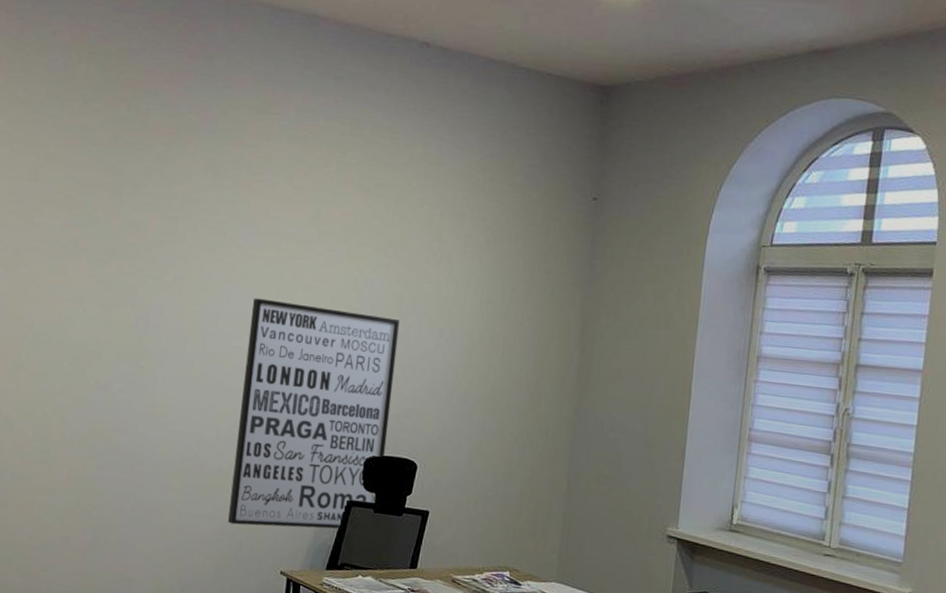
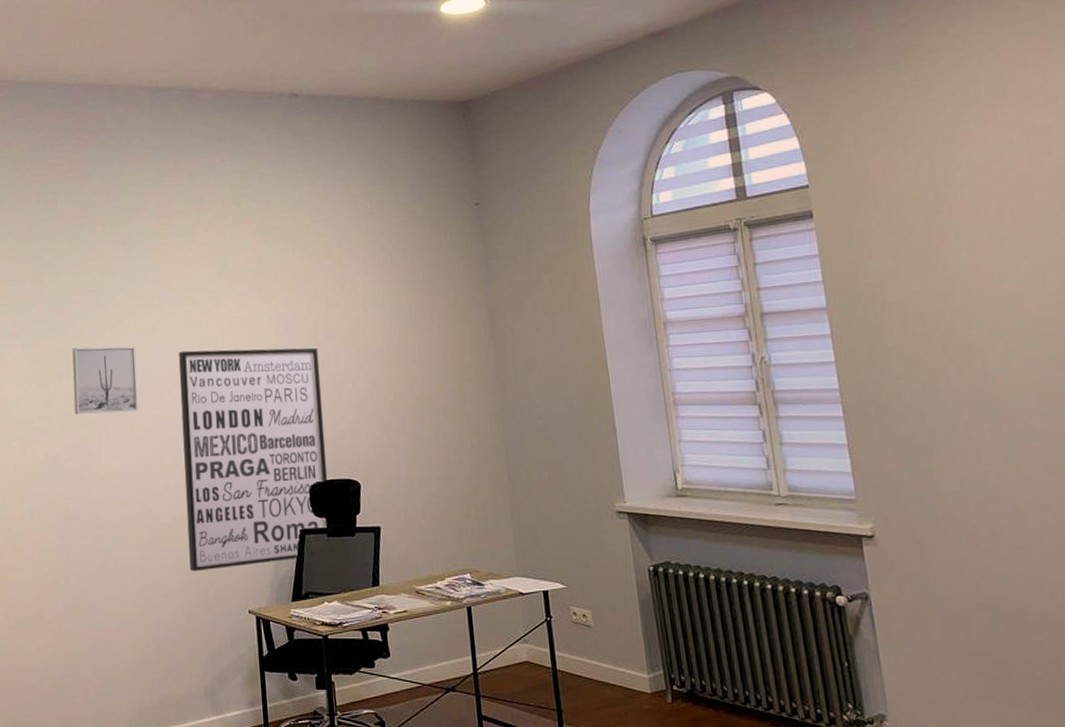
wall art: none [133,274,209,353] -> present [72,346,138,414]

